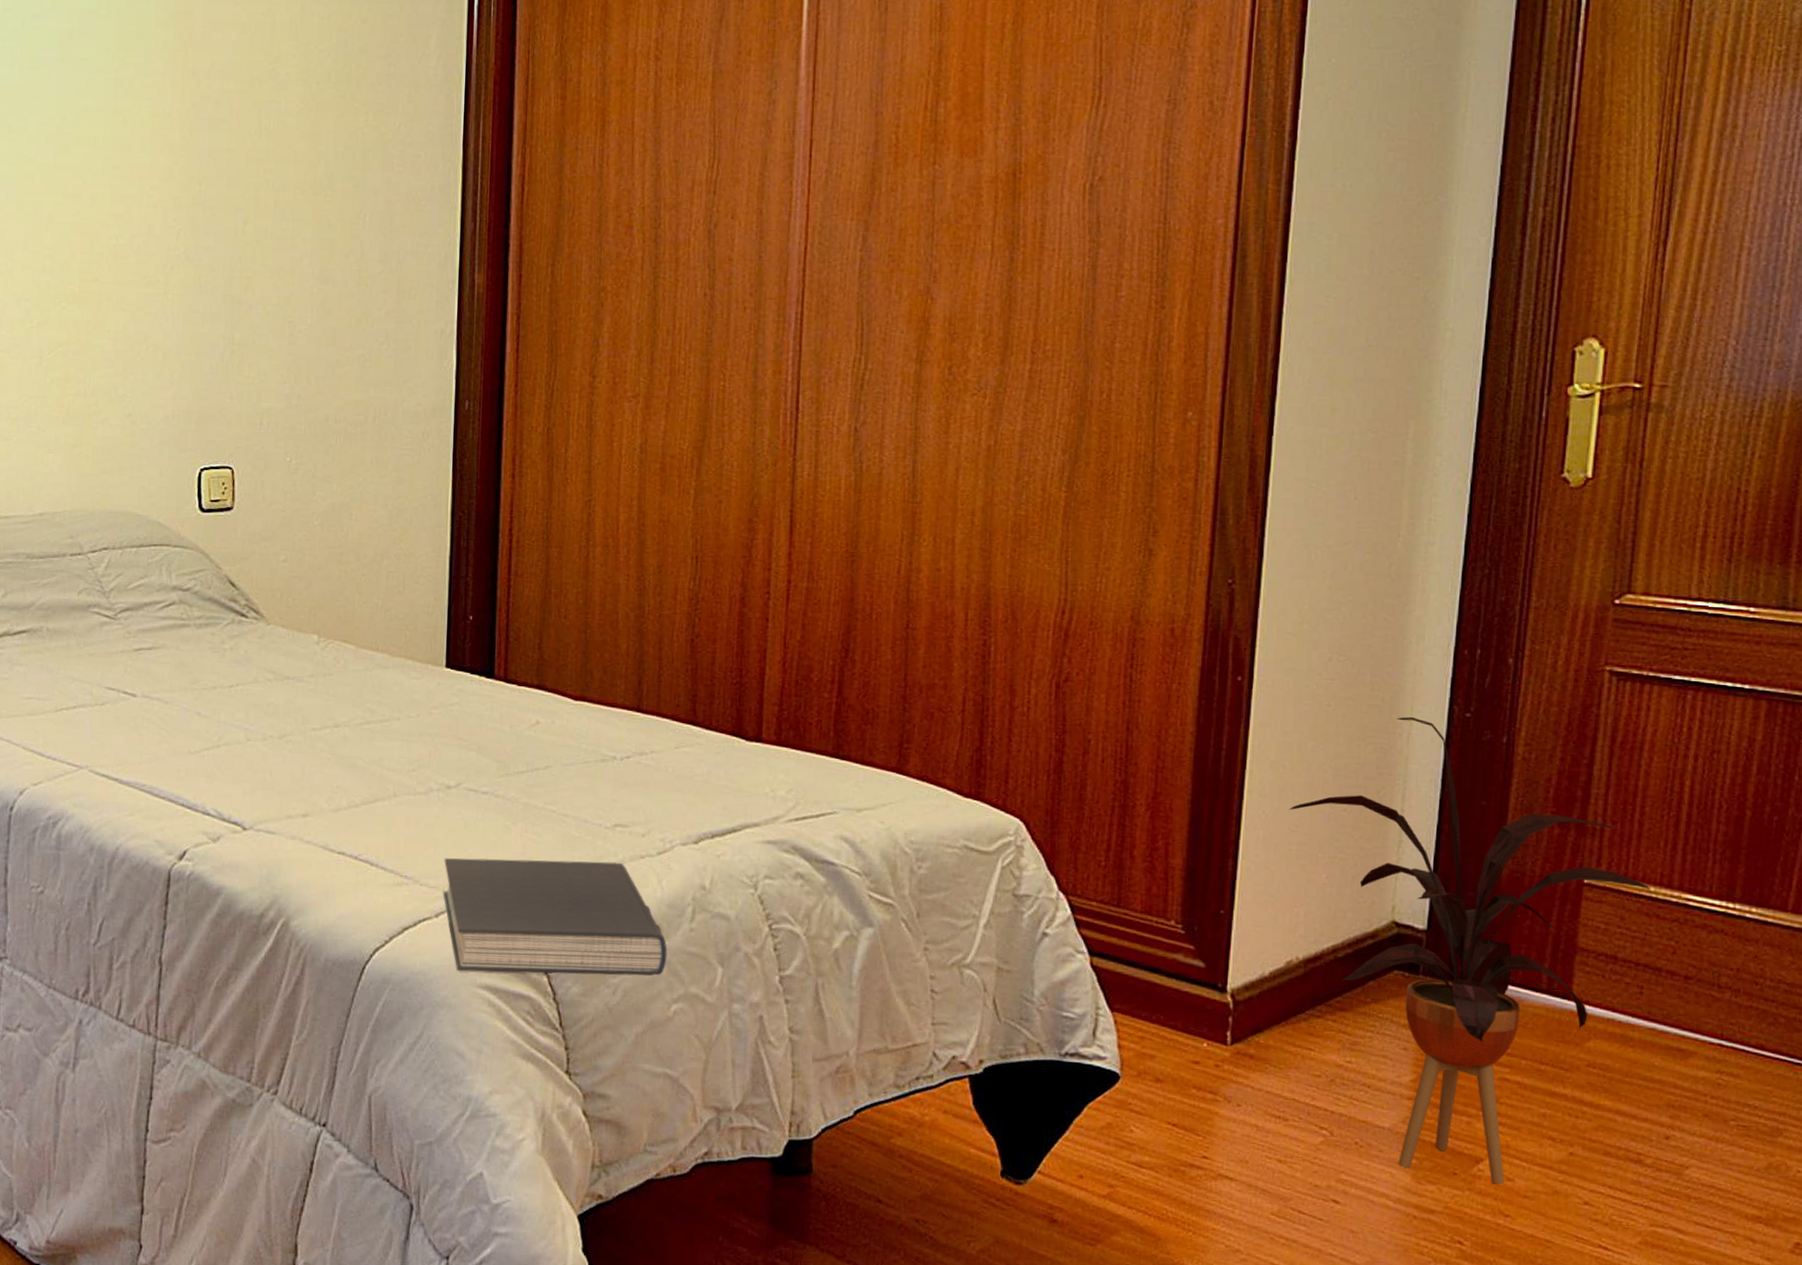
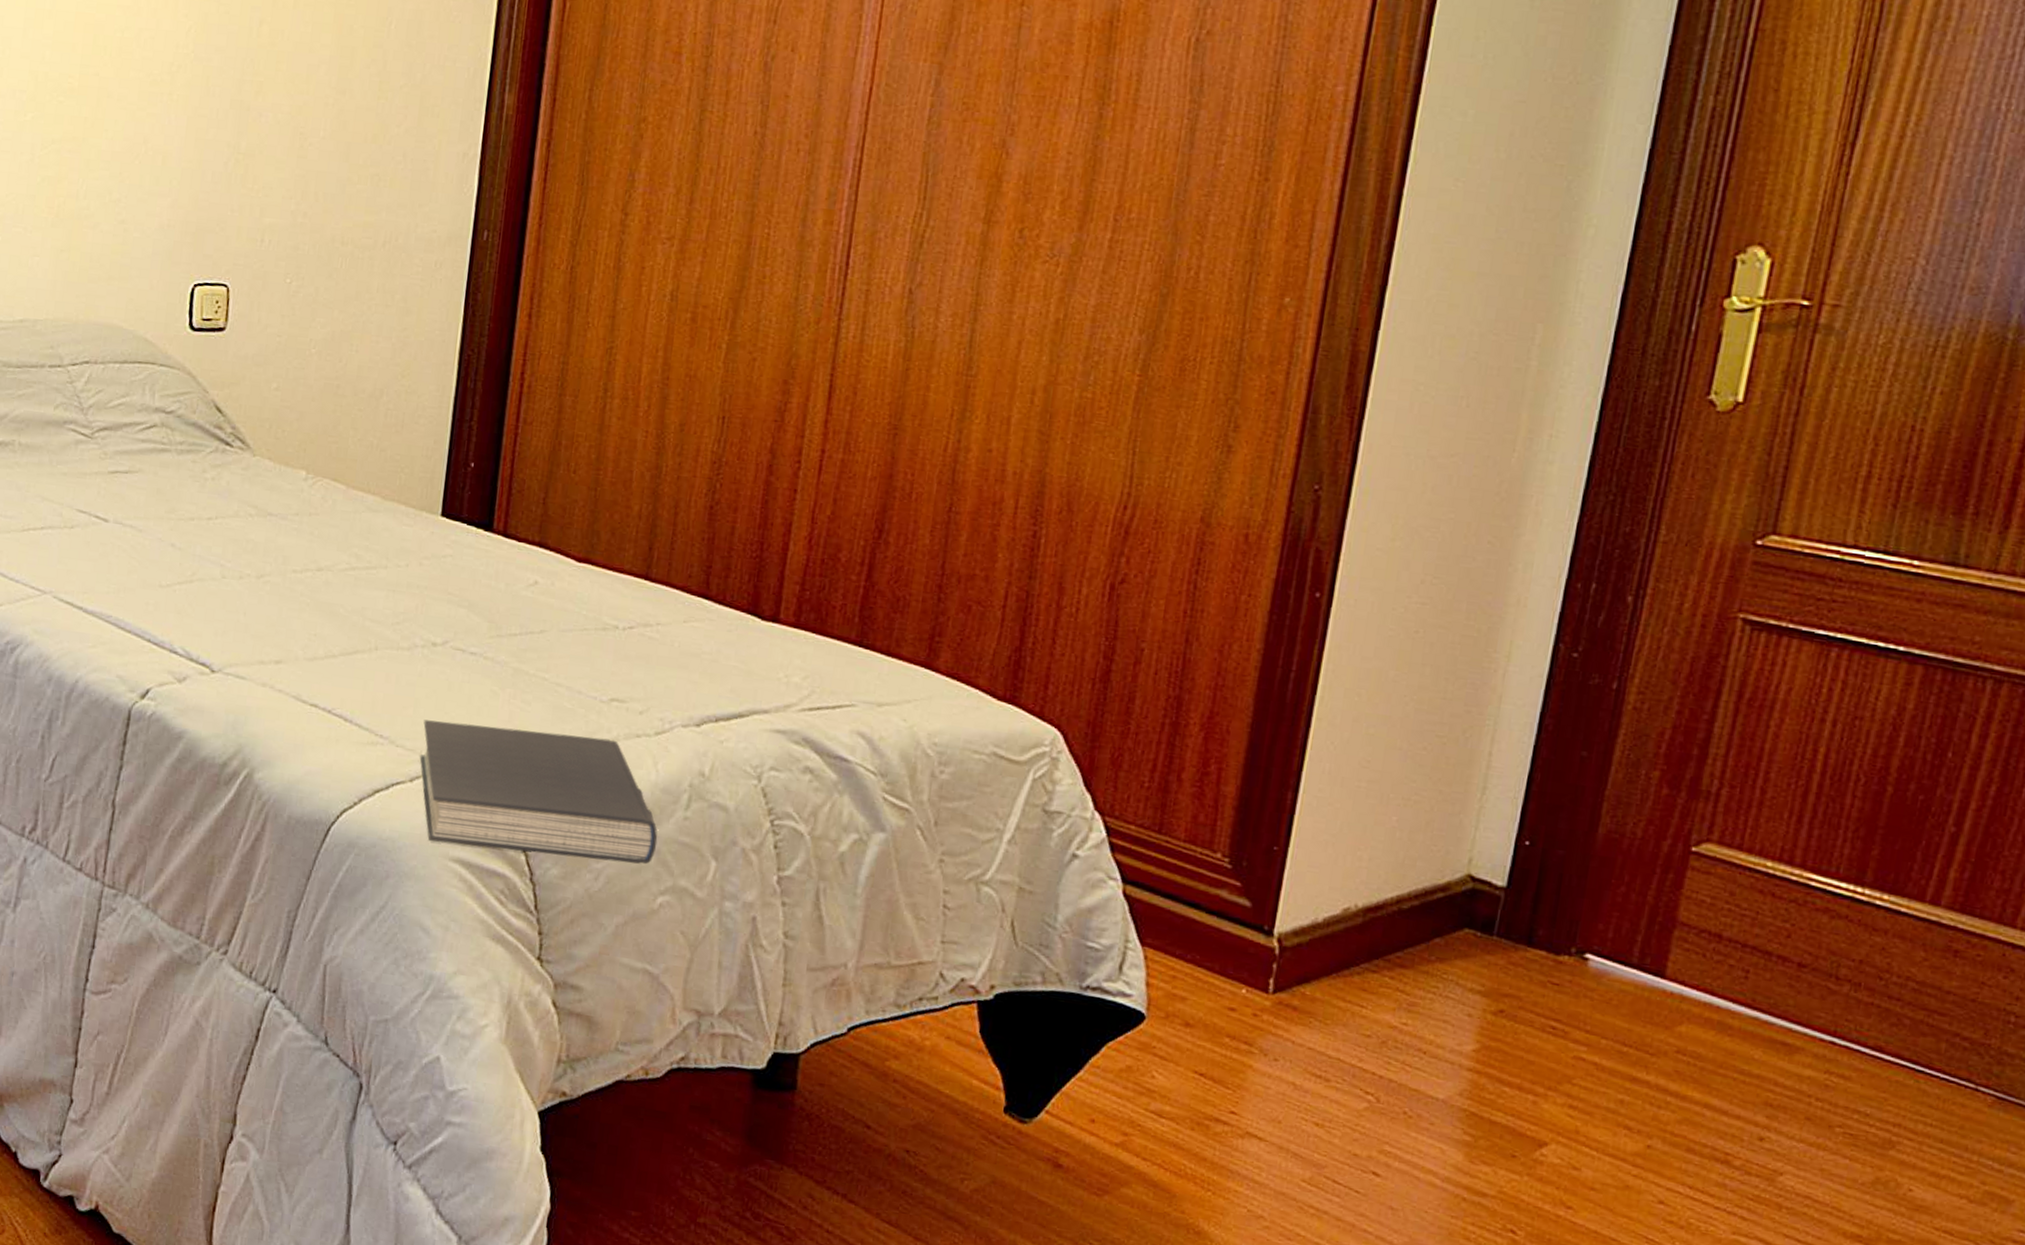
house plant: present [1289,717,1651,1185] -> none [1361,651,1768,1173]

